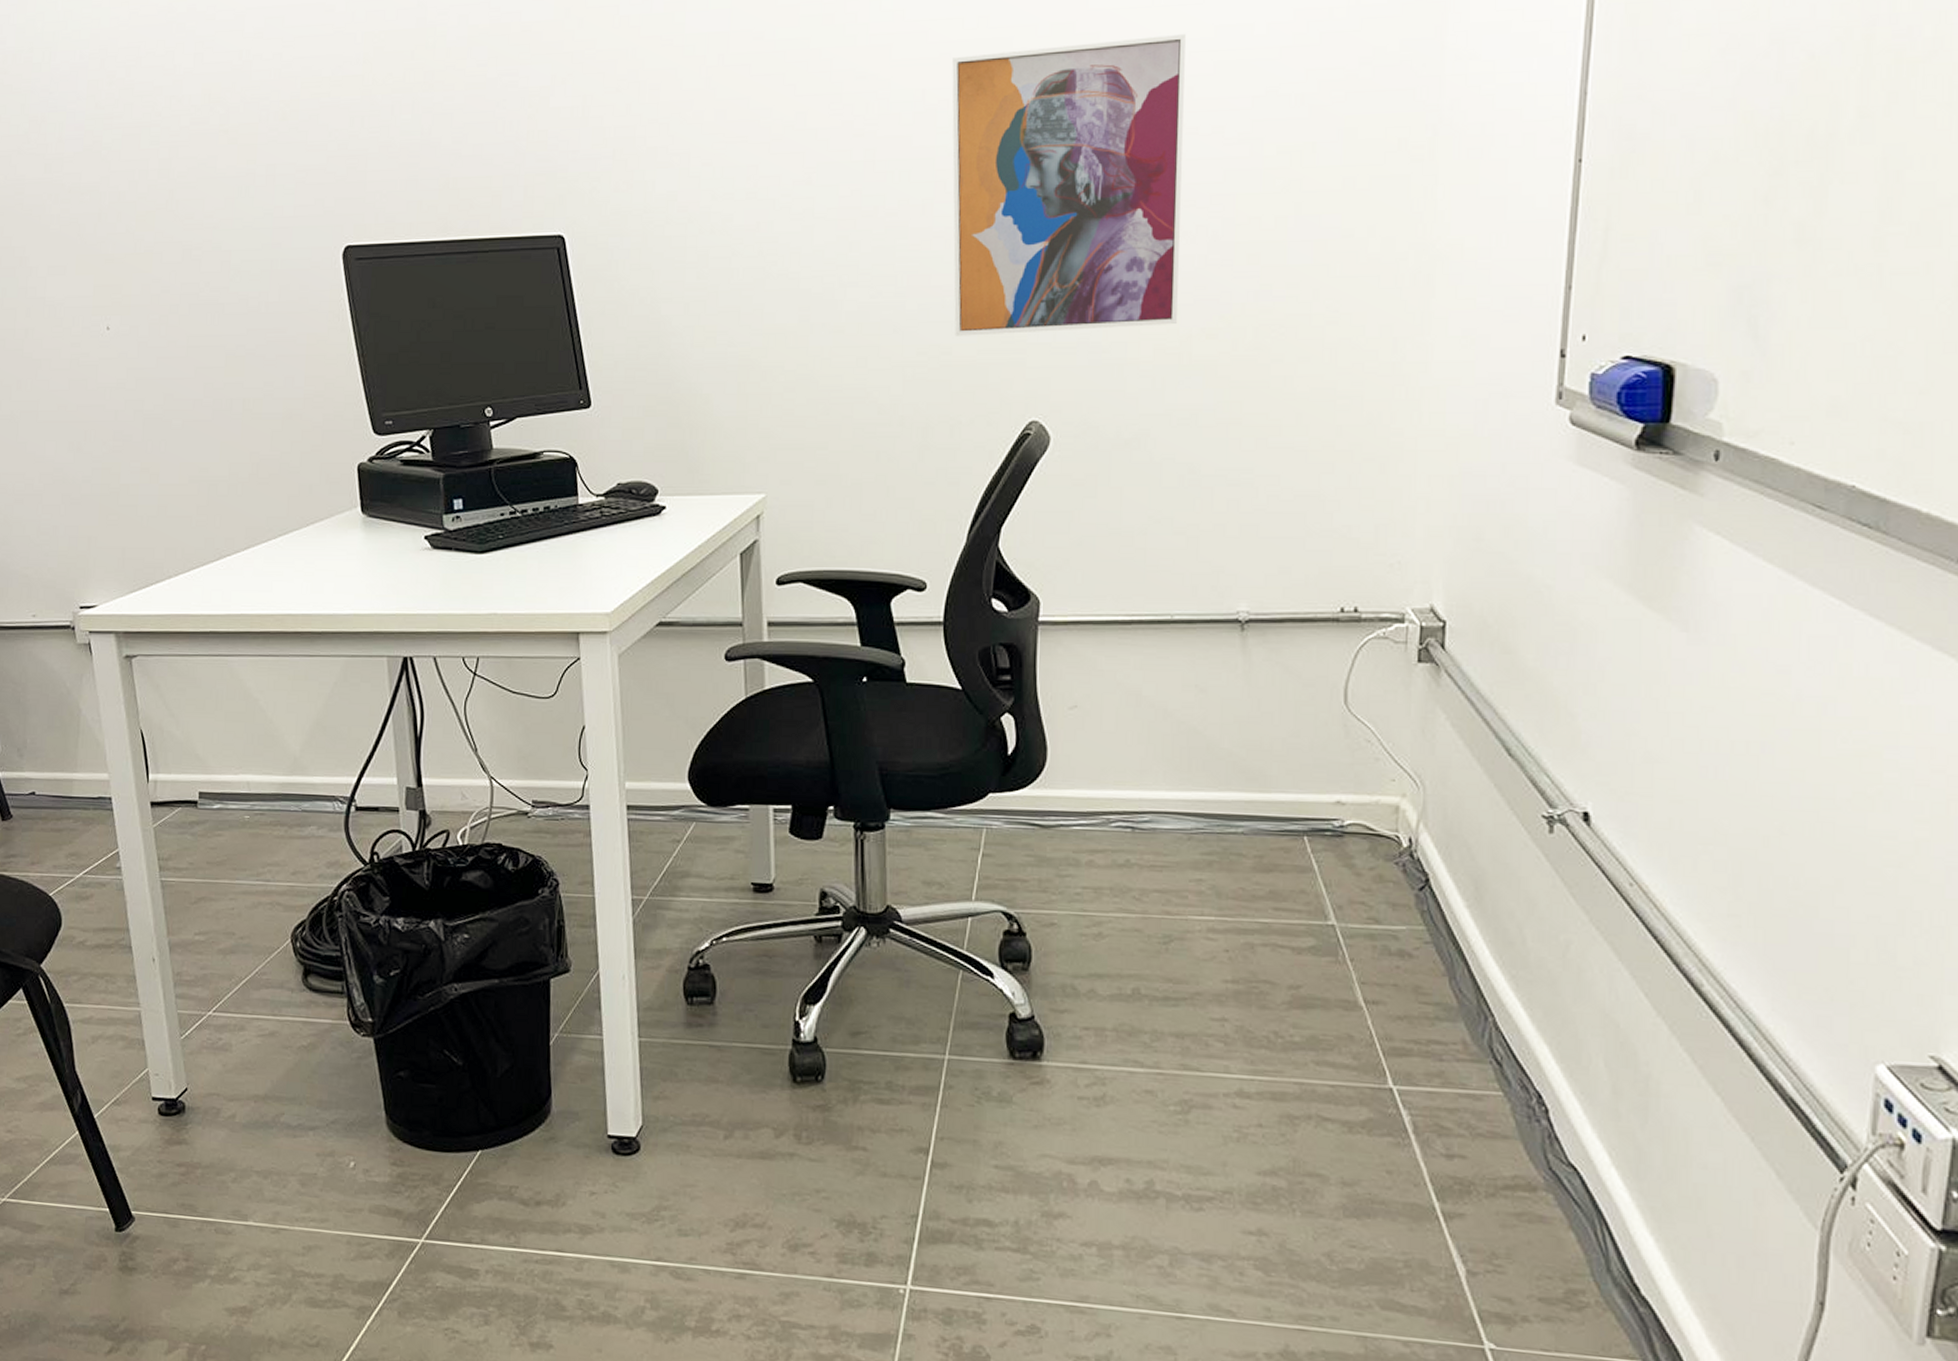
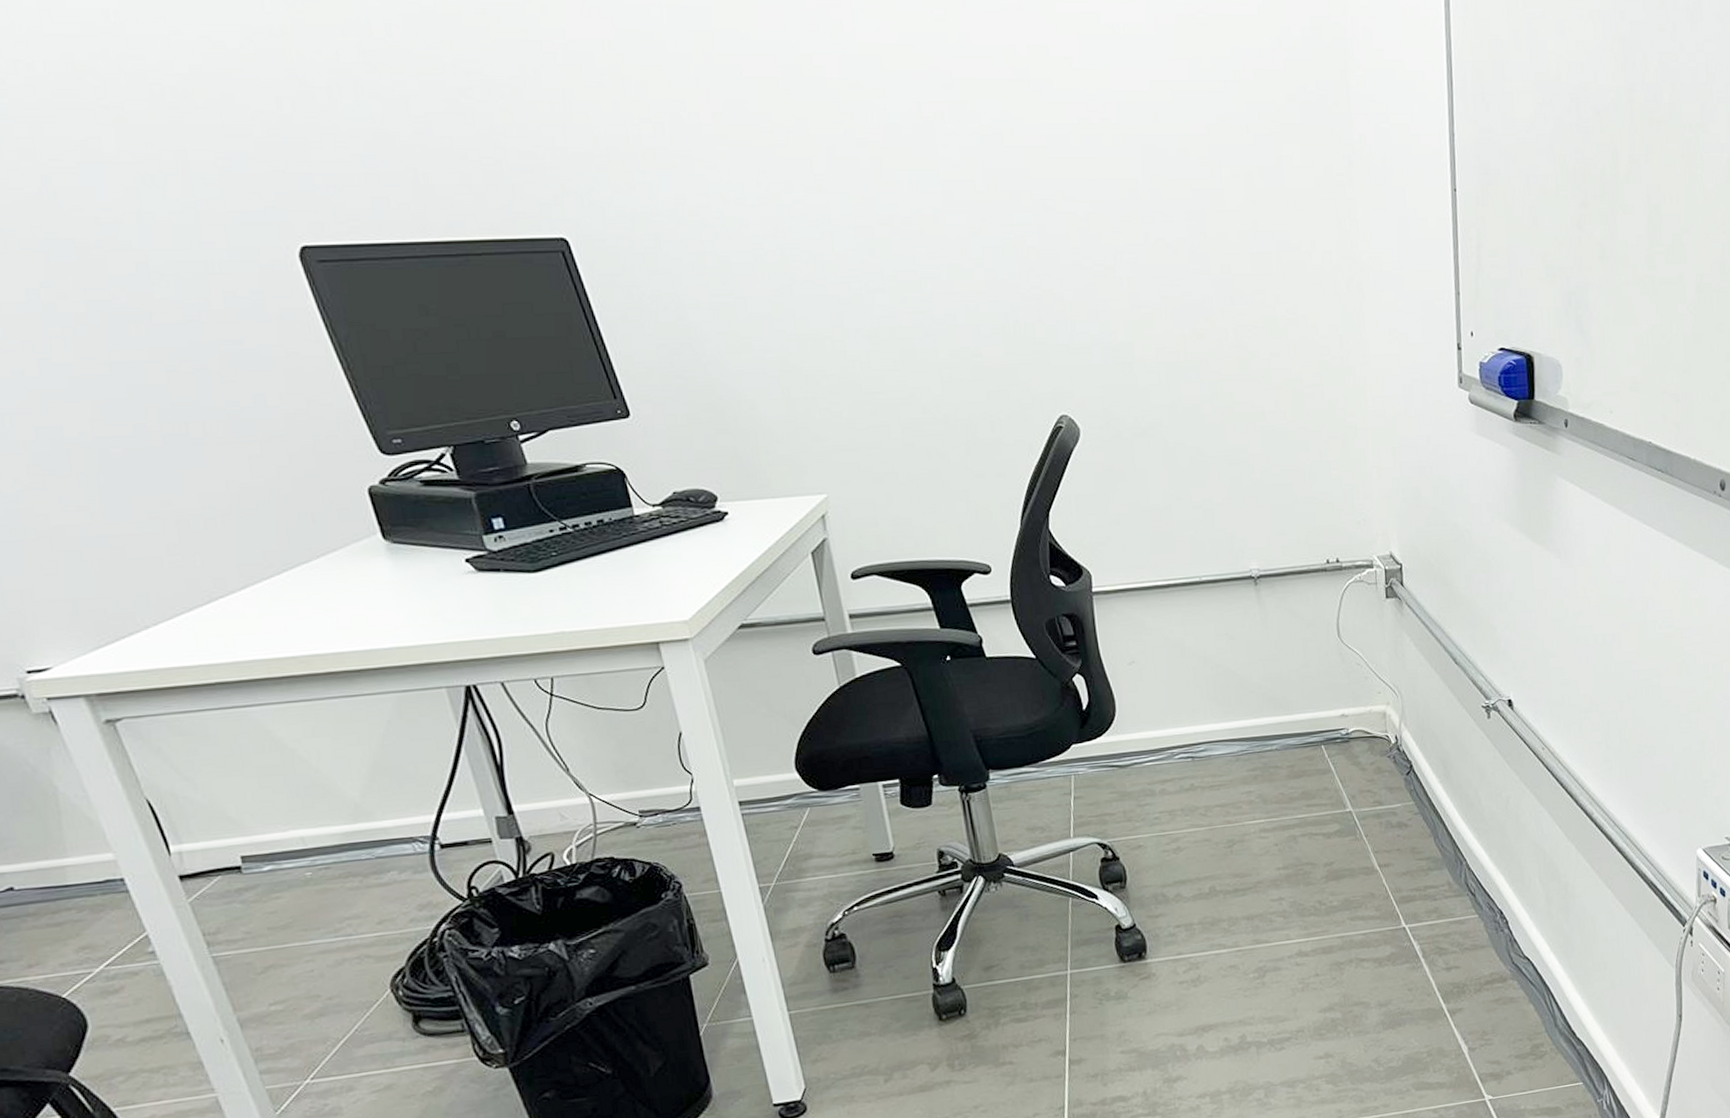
wall art: present [952,33,1186,336] -> none [941,63,1171,339]

